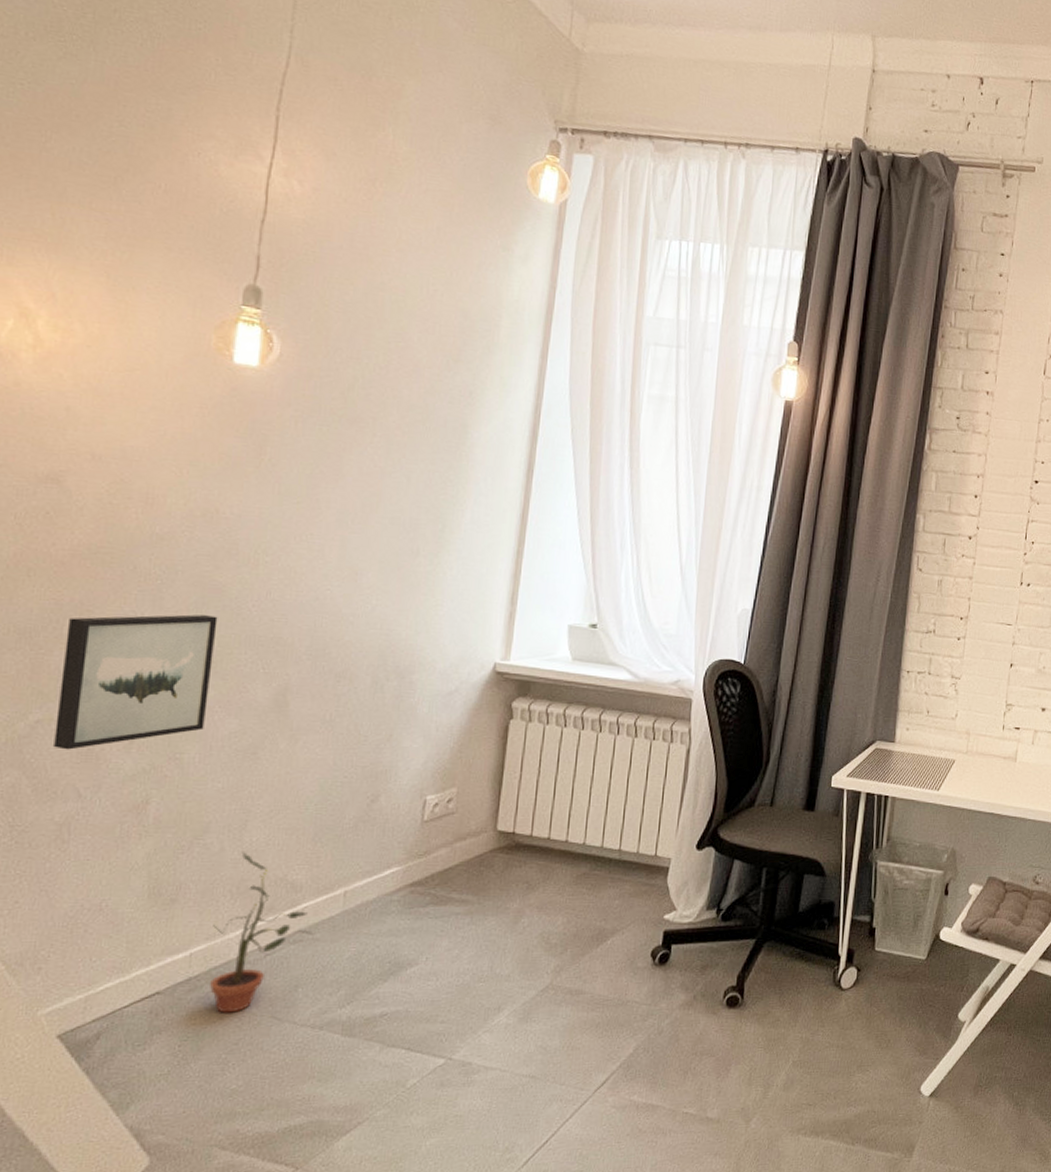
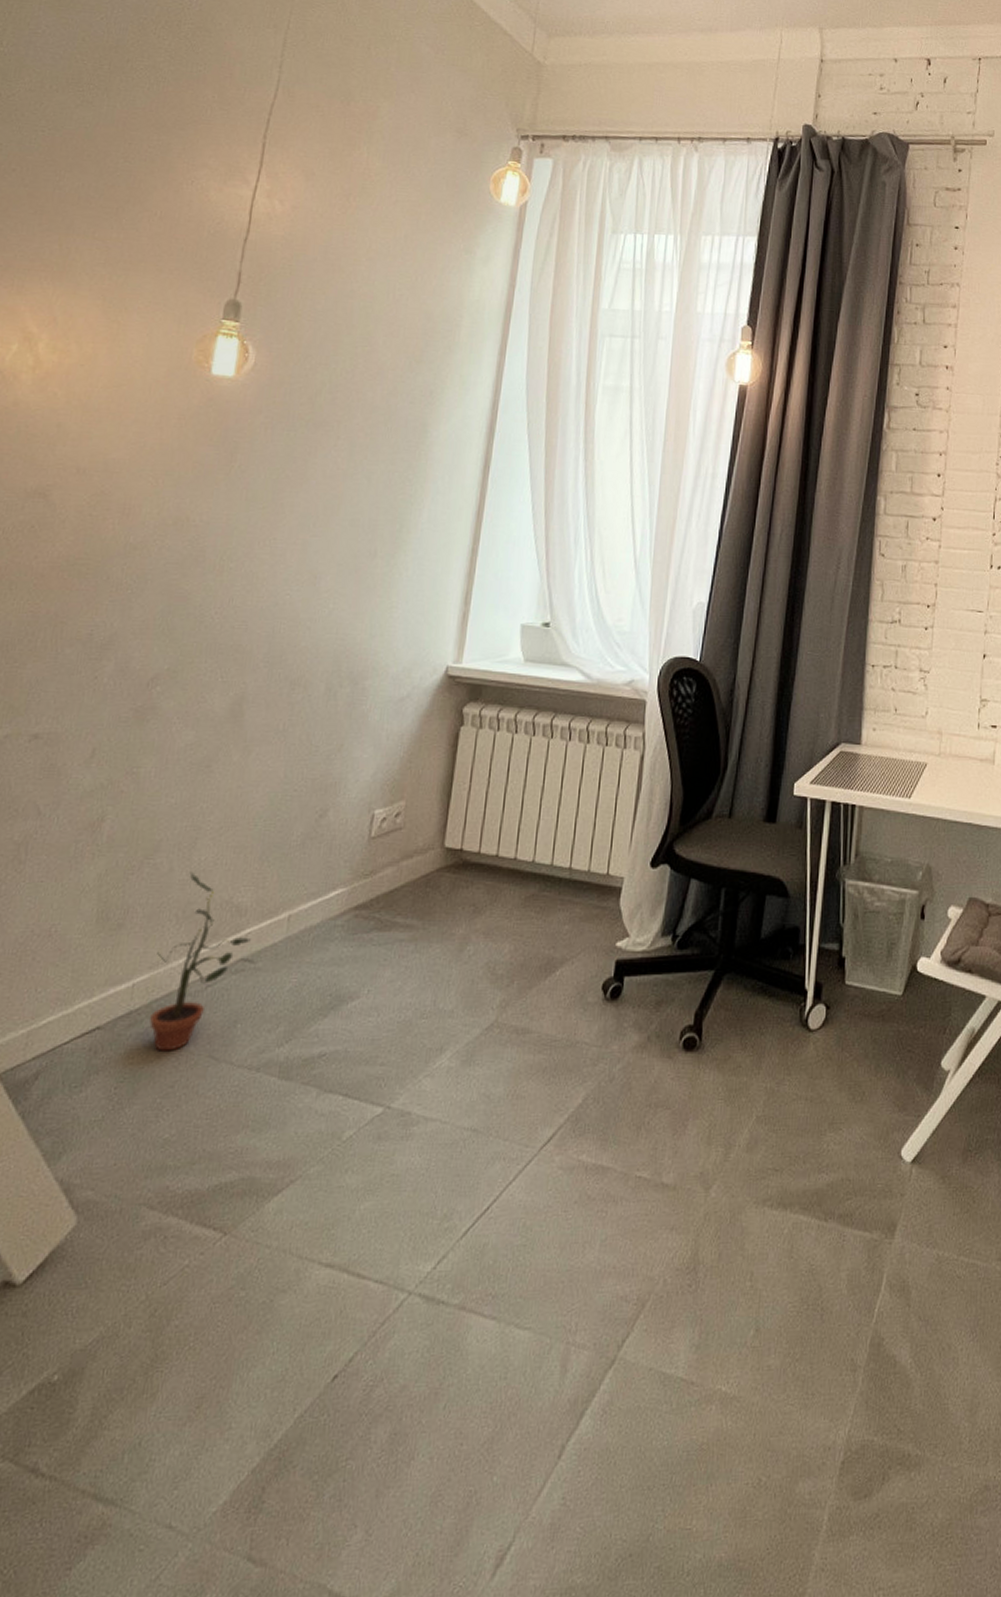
wall art: present [54,614,218,750] -> none [19,624,182,765]

